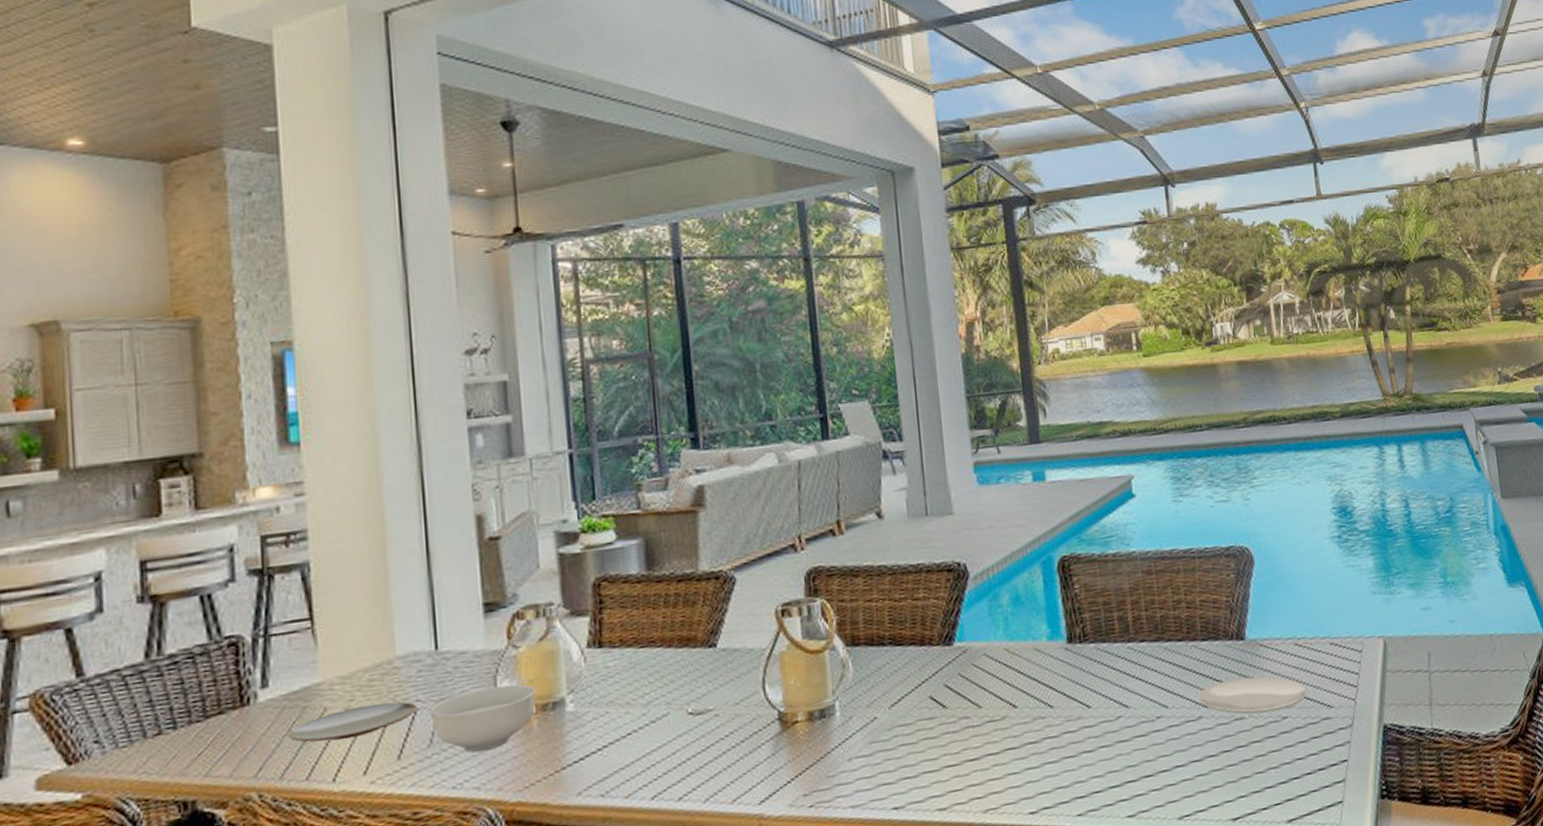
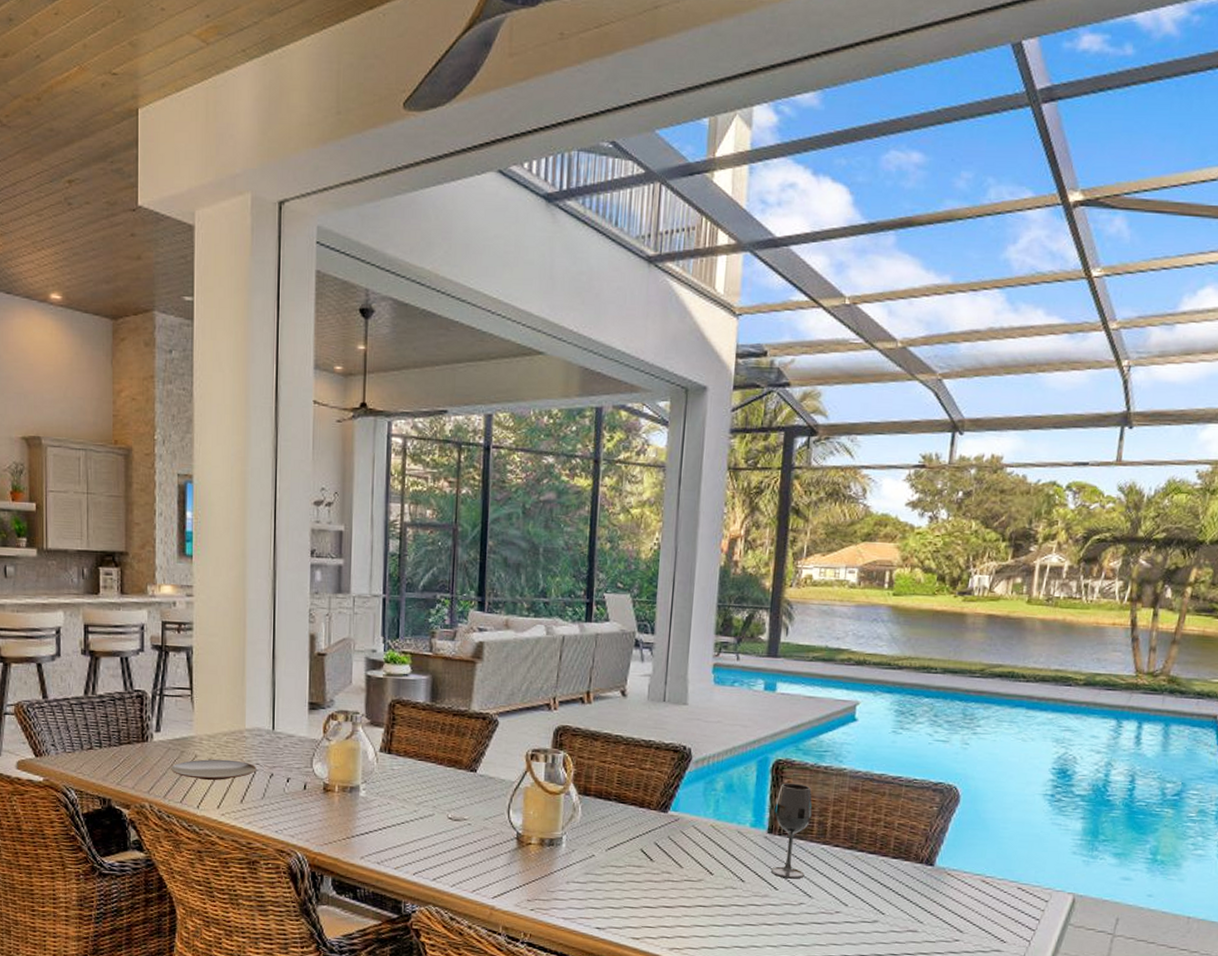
bowl: present [430,684,536,753] -> none [265,765,339,811]
wine glass: none [1070,578,1116,692] -> present [771,782,813,879]
plate: present [1199,677,1307,715] -> none [878,896,984,933]

